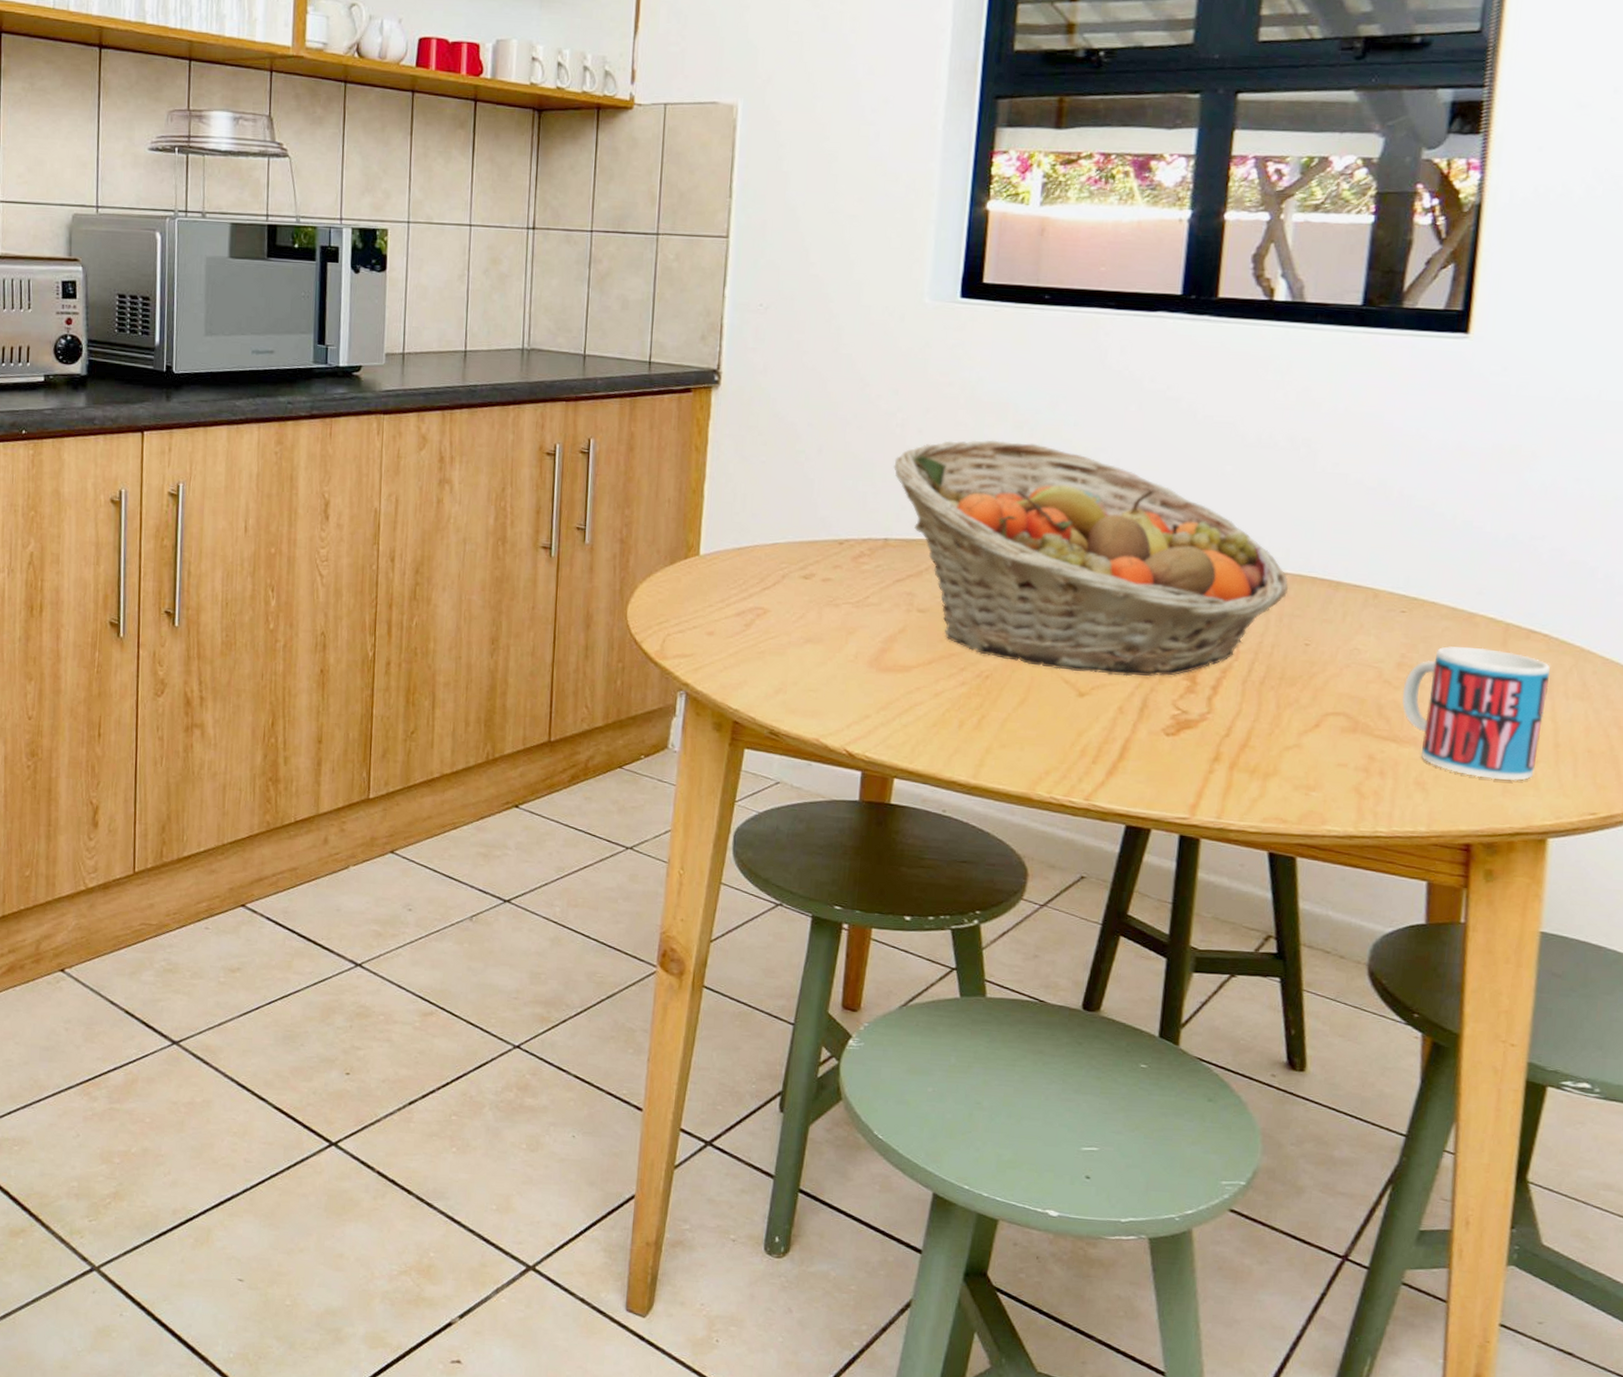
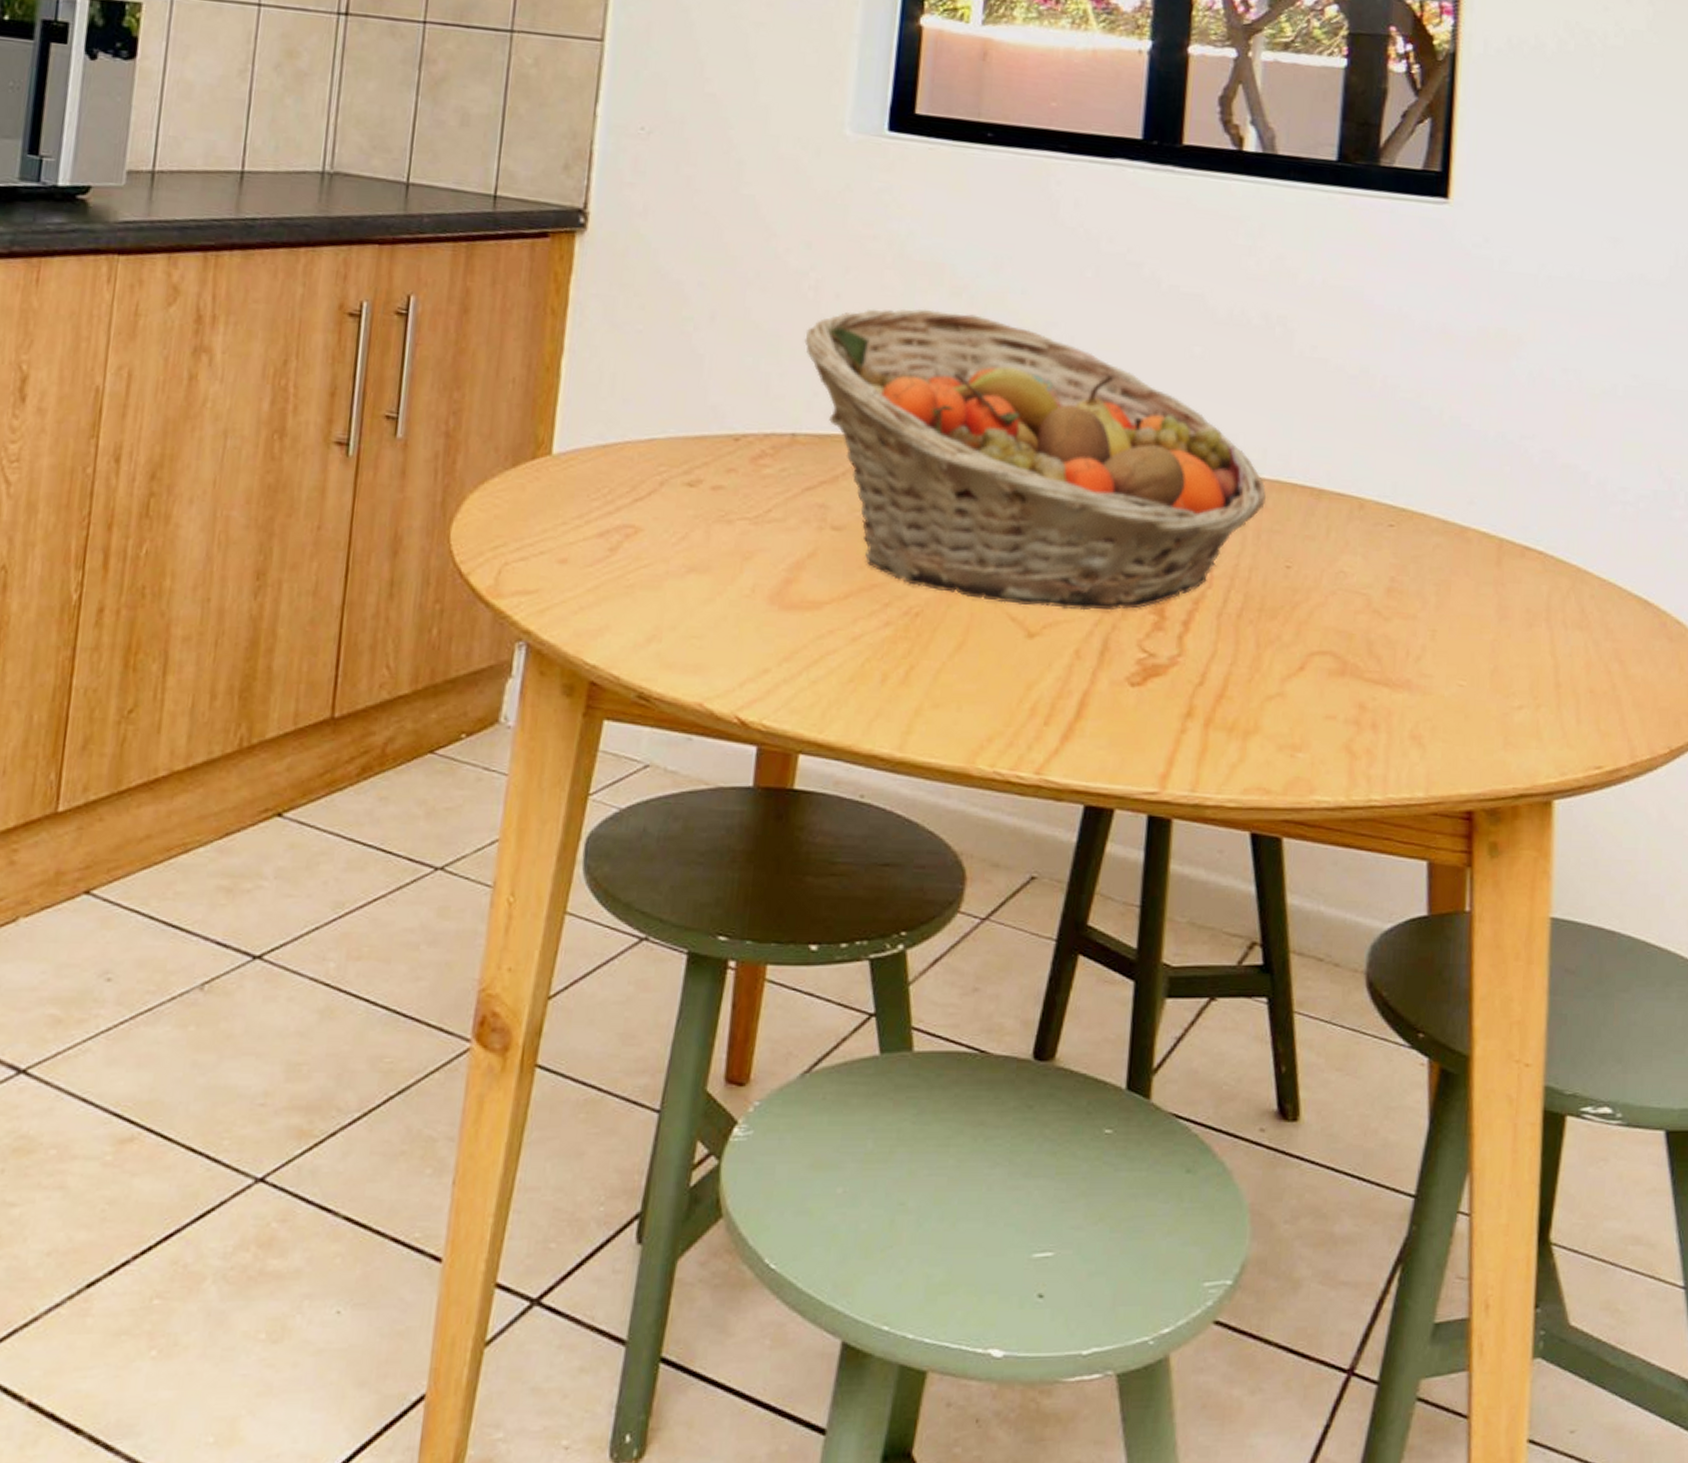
mug: present [1402,646,1550,781] -> none [1393,567,1547,730]

